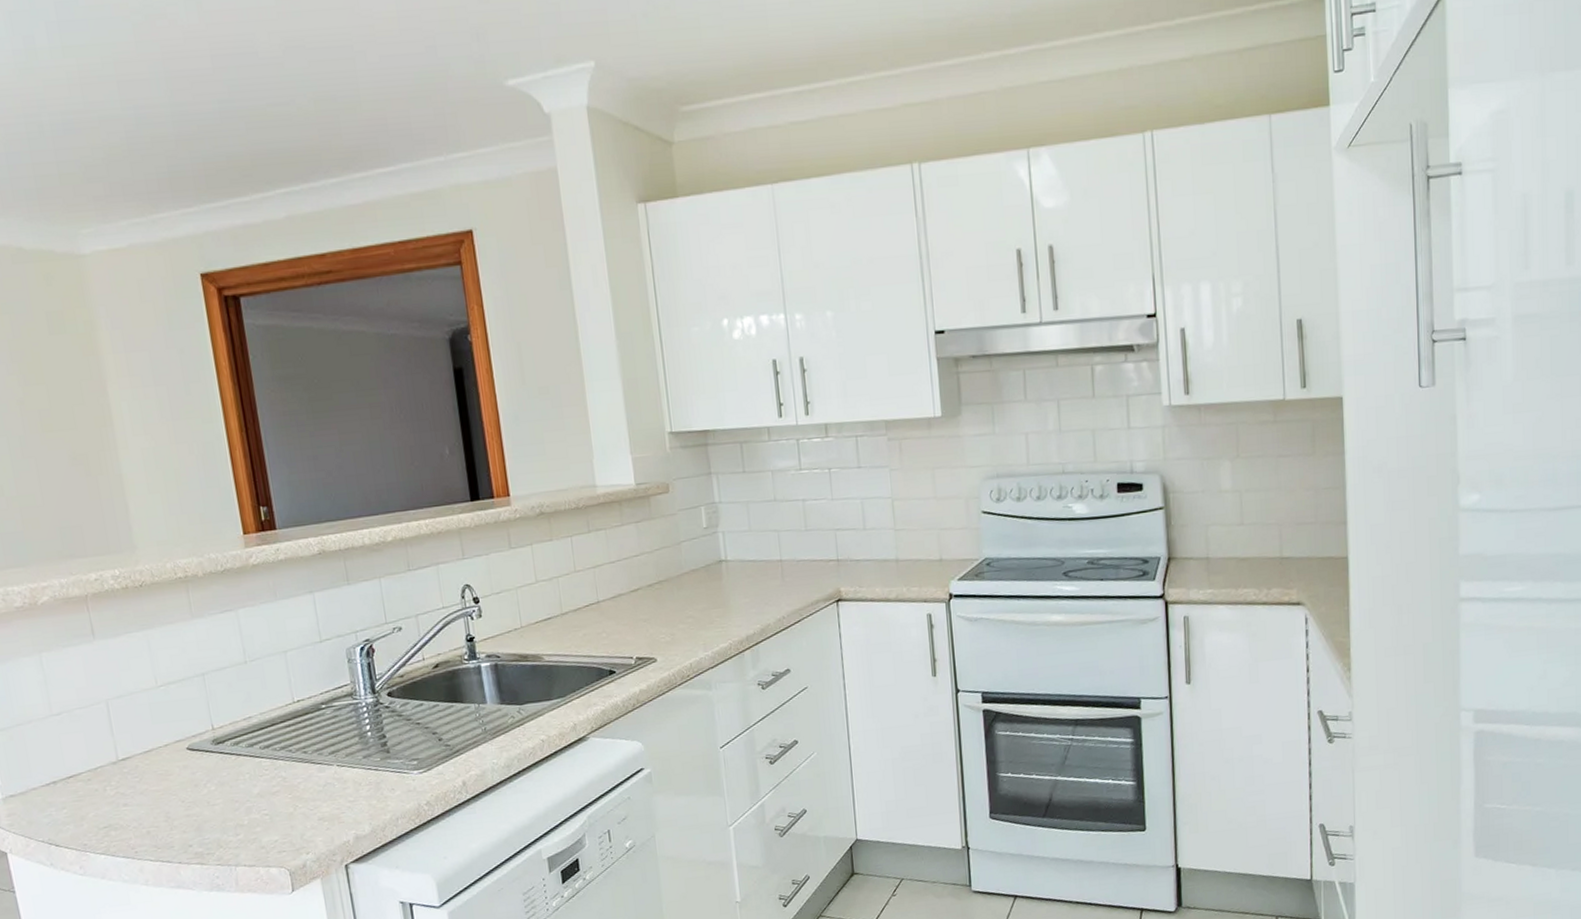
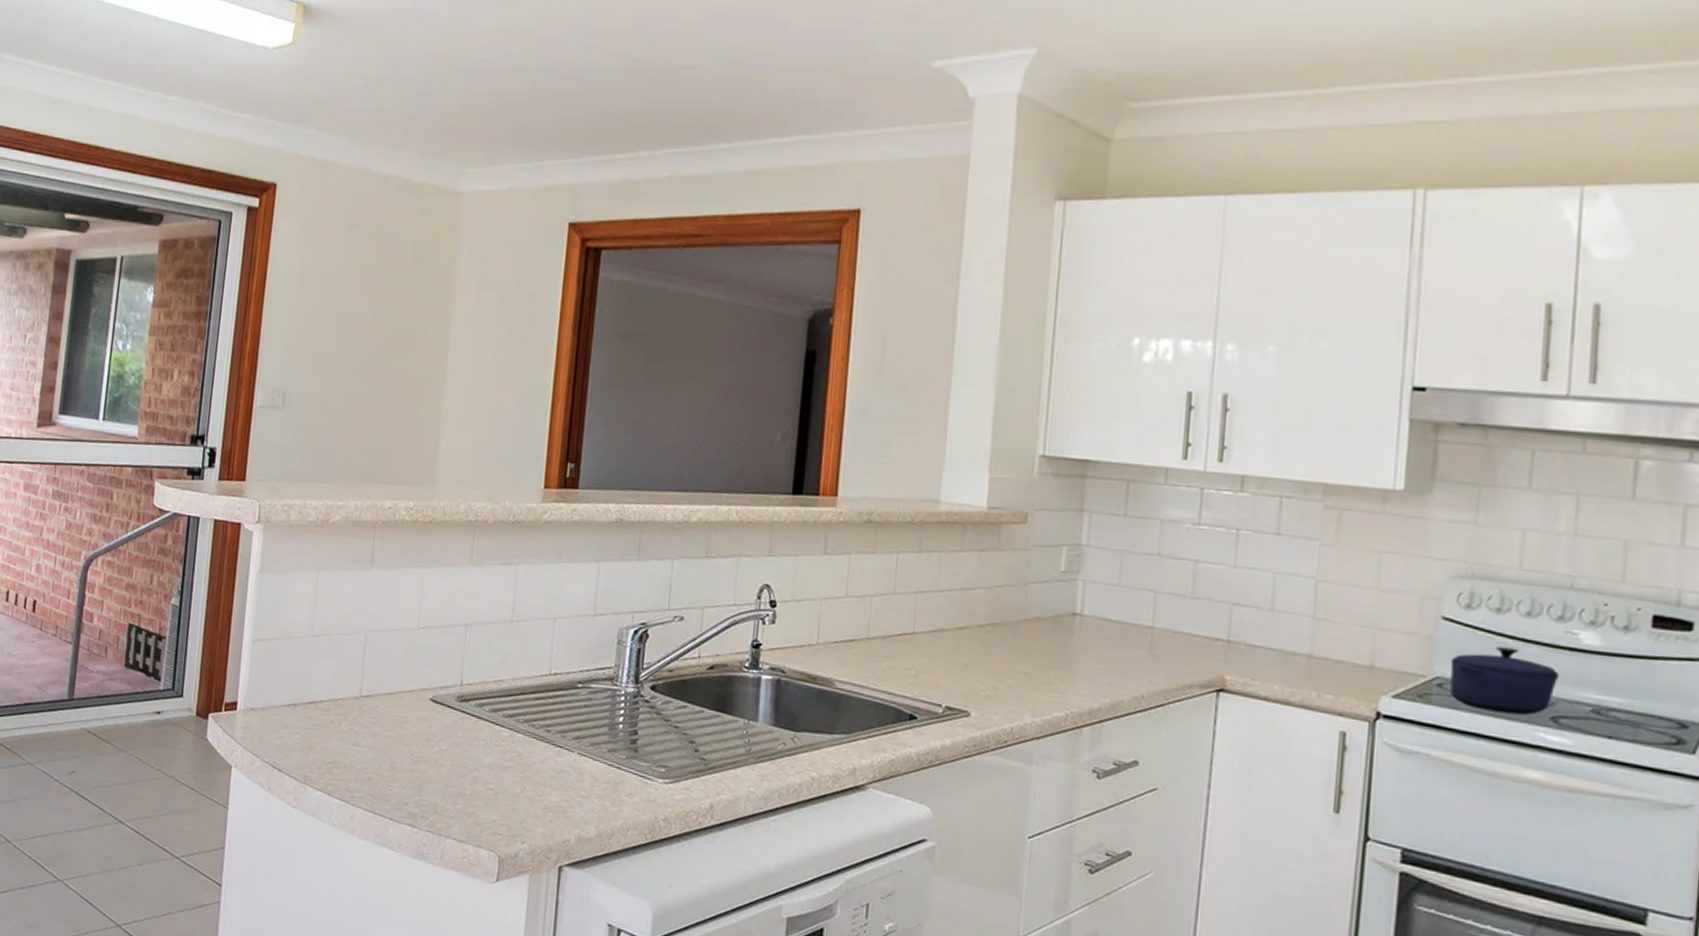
cooking pot: none [992,525,1065,578] -> present [1450,645,1560,716]

